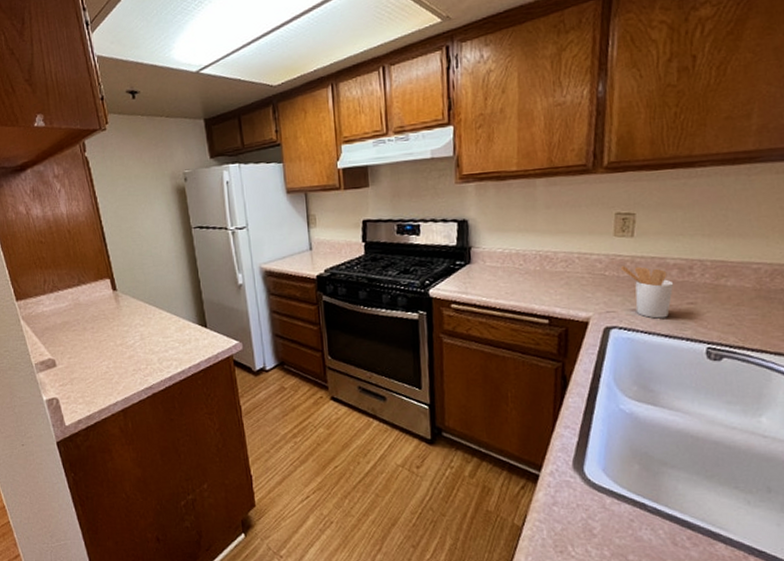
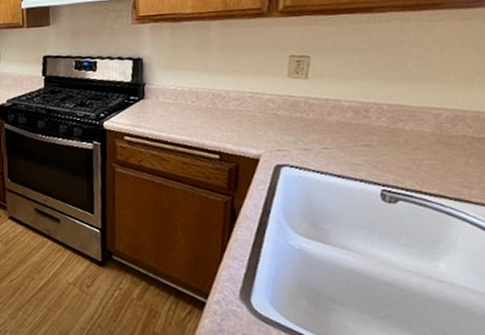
utensil holder: present [620,266,674,319] -> none [293,106,349,159]

